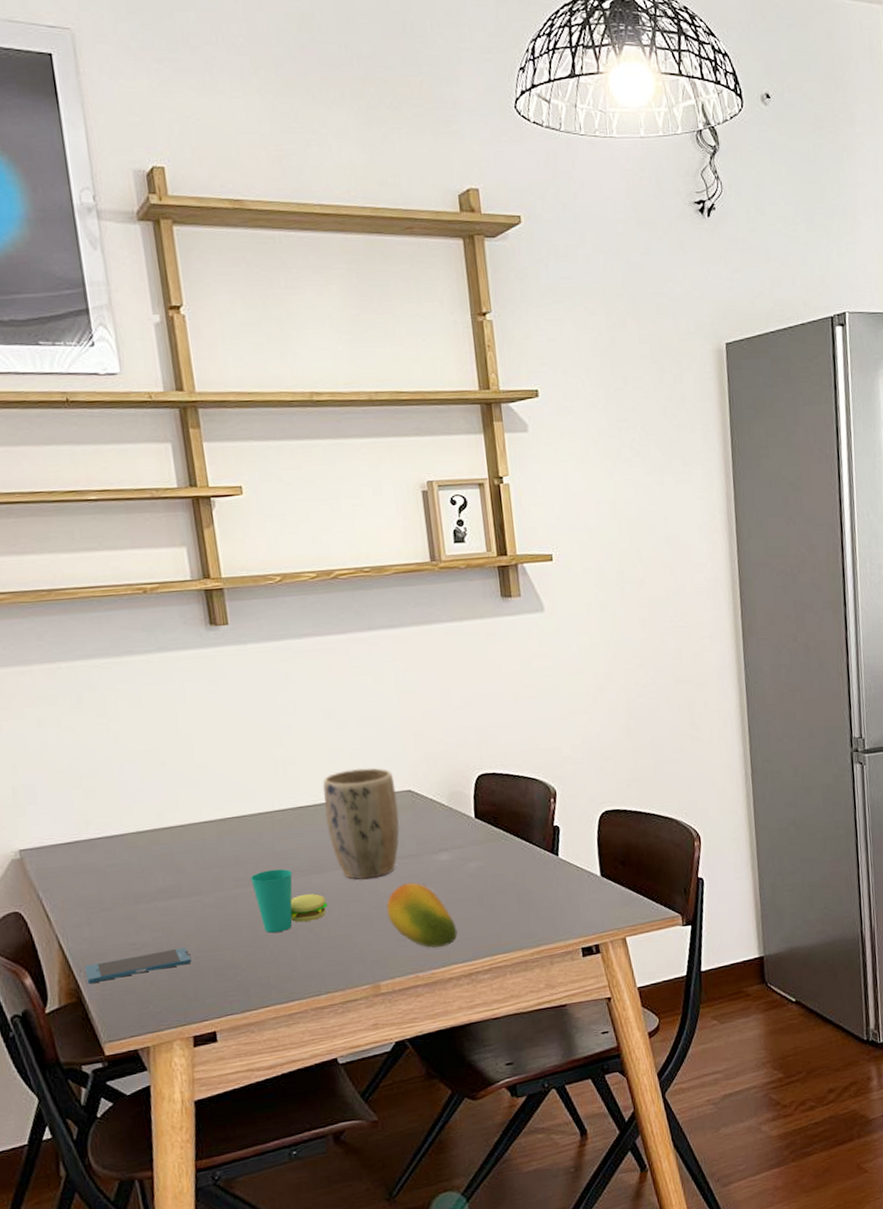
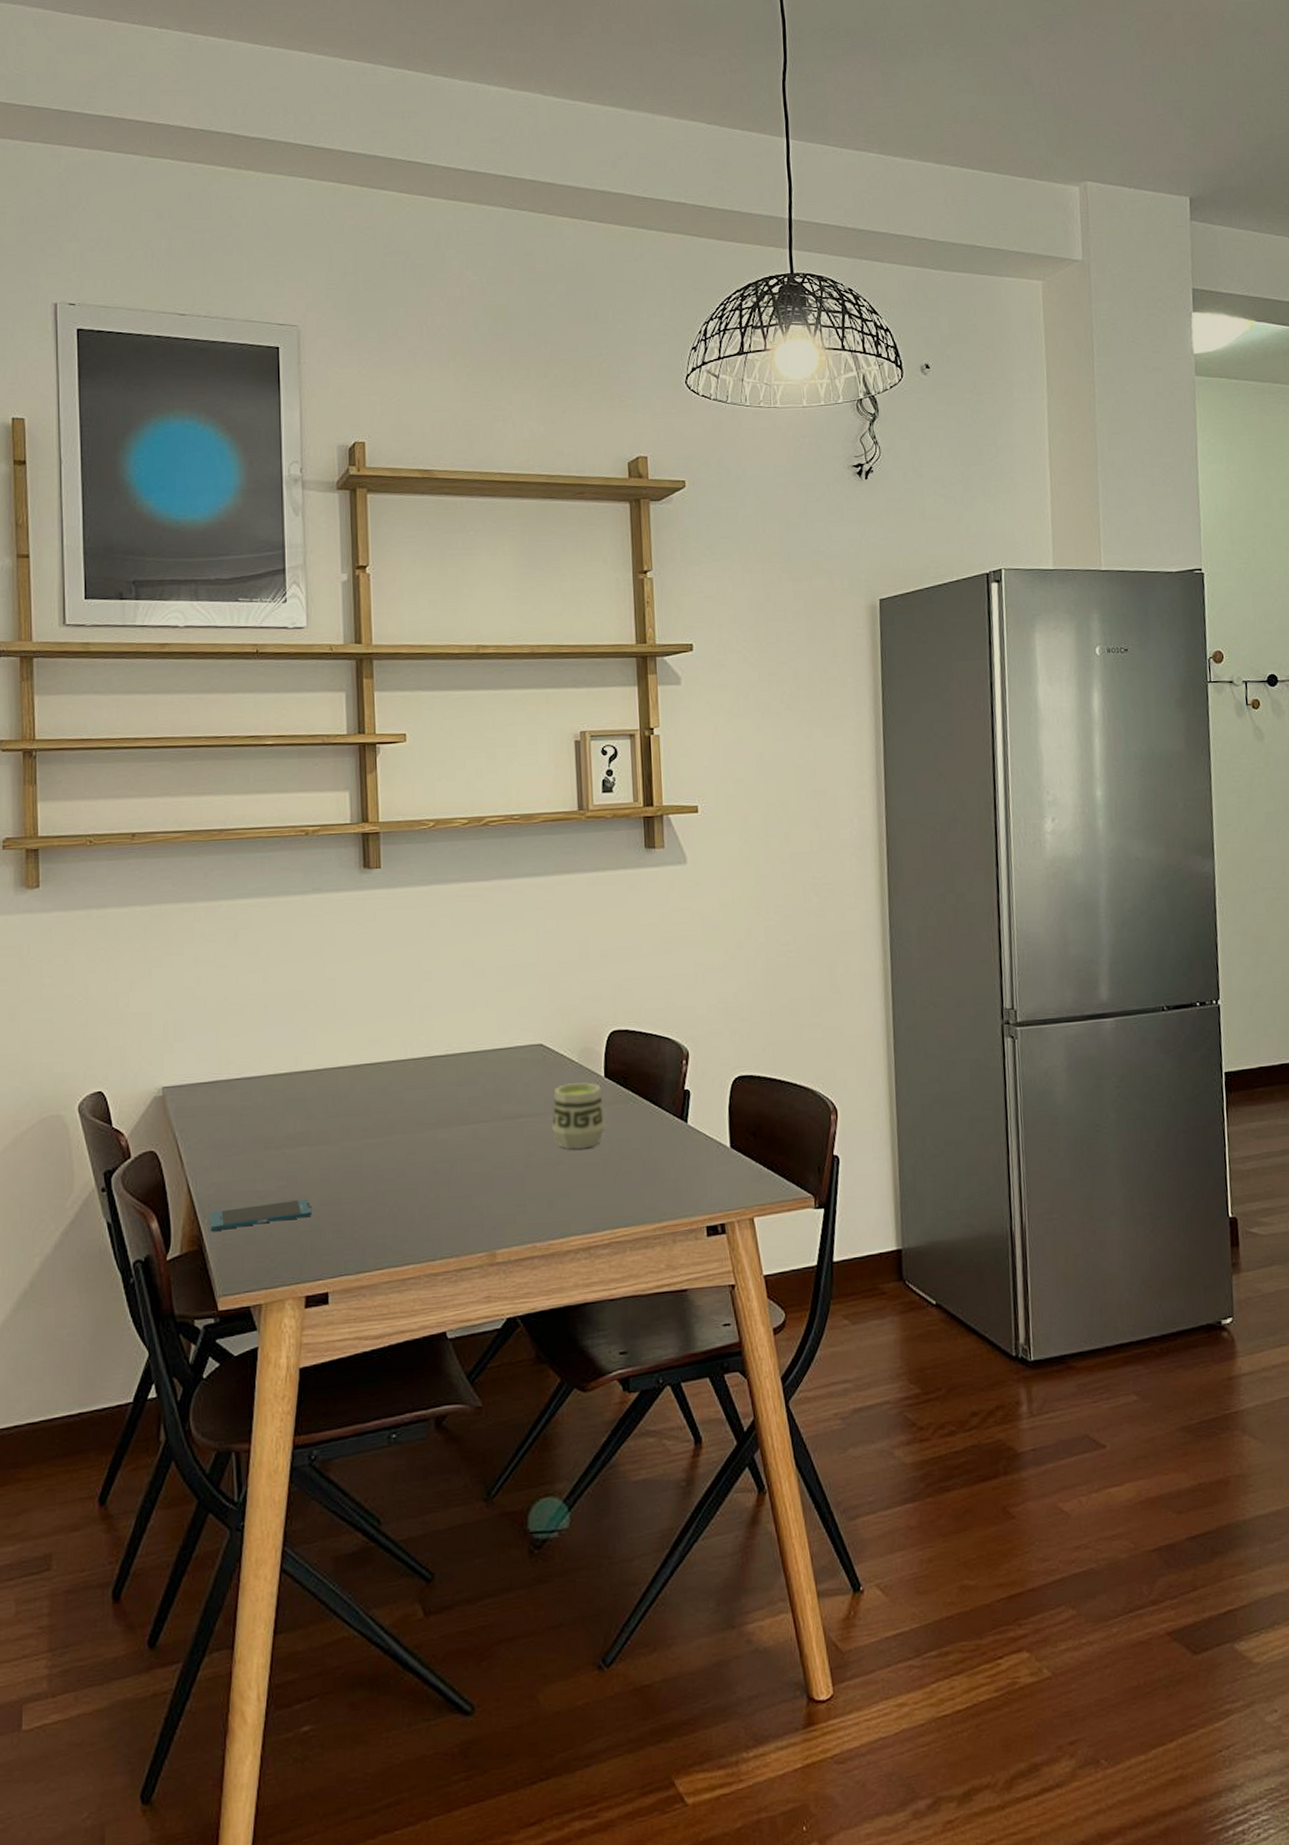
cup: present [251,868,328,933] -> none [378,1120,451,1189]
plant pot: present [322,767,400,879] -> none [455,1018,529,1136]
fruit: present [386,882,458,948] -> none [509,1143,579,1216]
cup: none [425,823,479,887] -> present [552,1082,606,1150]

